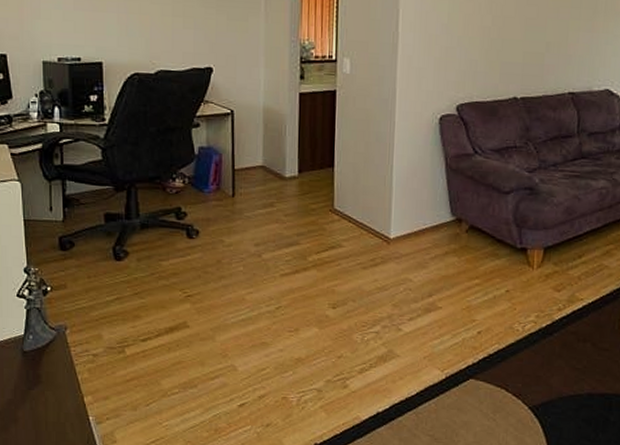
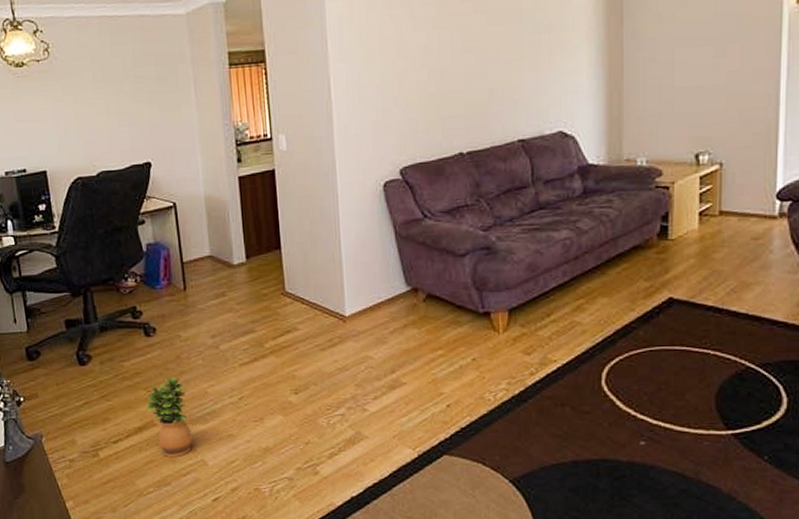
potted plant: none [180,280,226,360] -> present [146,377,193,457]

